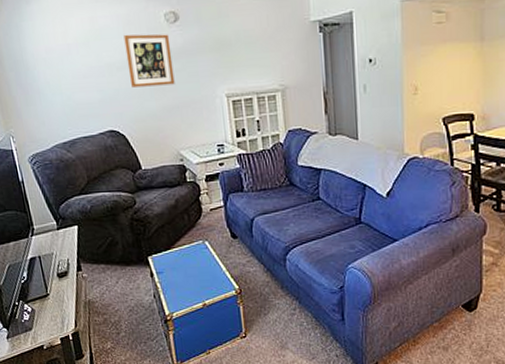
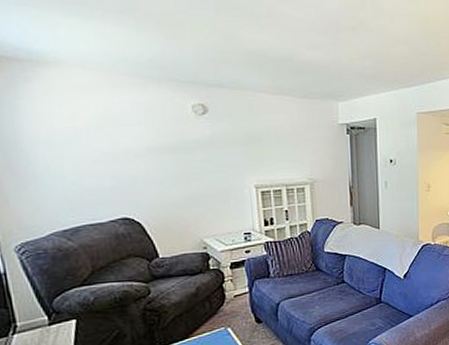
wall art: present [123,34,175,88] -> none [145,122,201,175]

